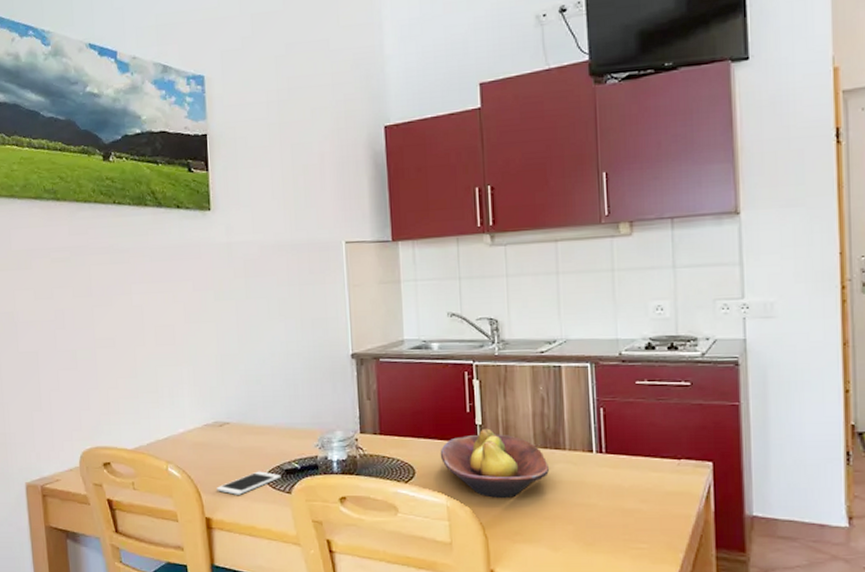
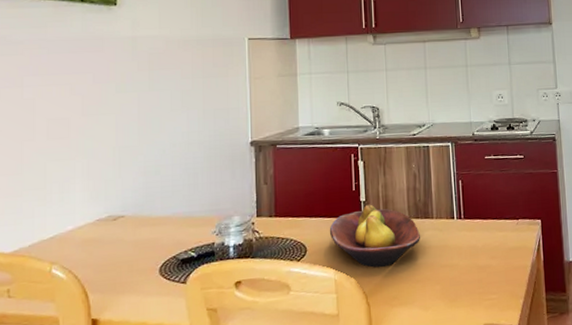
cell phone: present [217,471,281,495] -> none [106,263,177,291]

